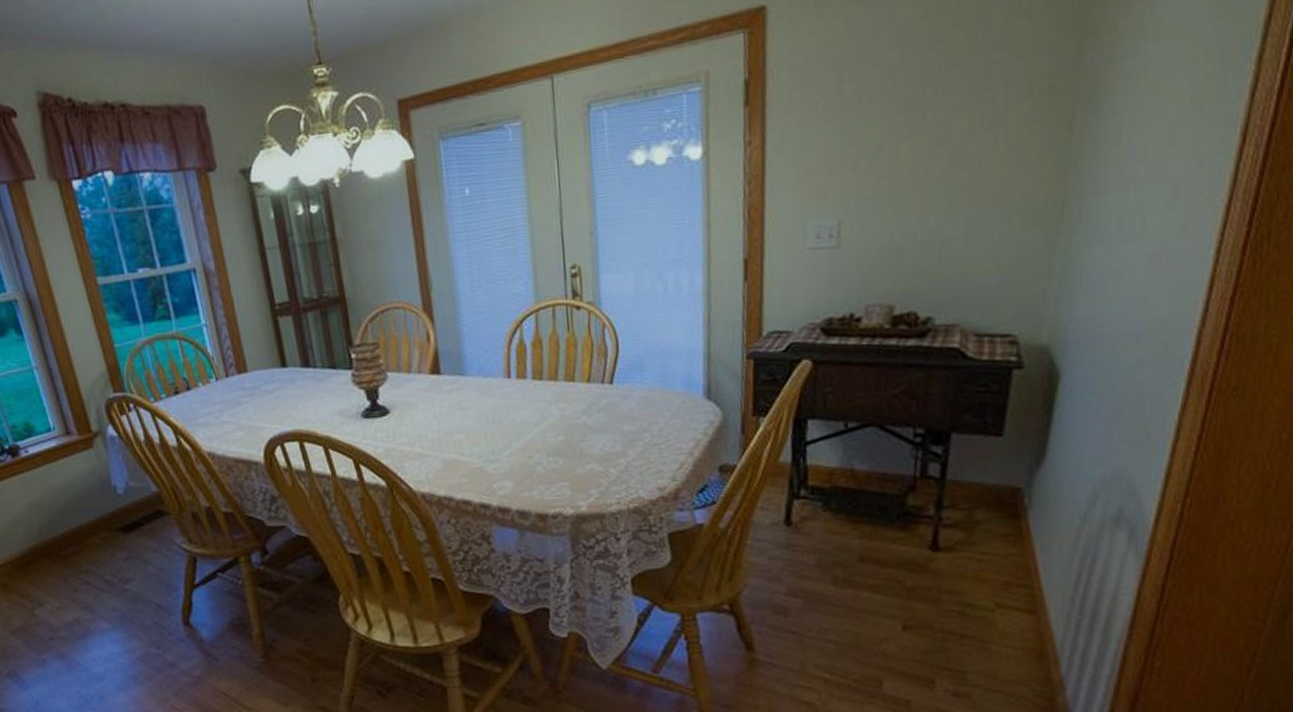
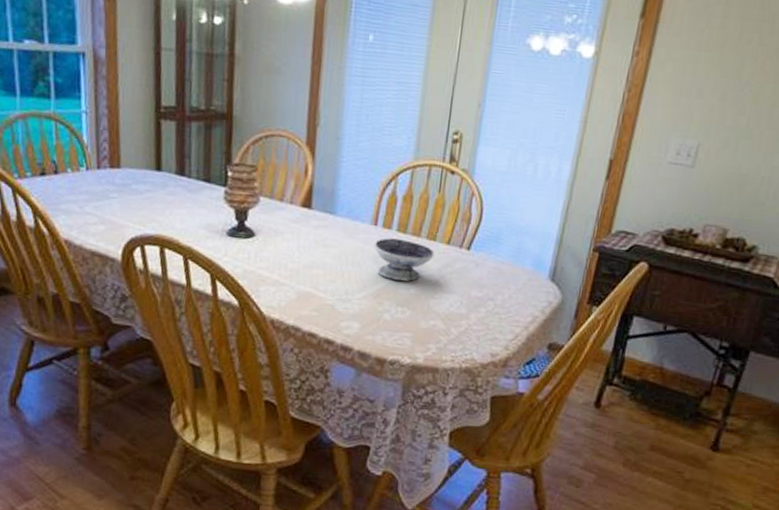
bowl: none [512,386,576,430] -> present [374,238,435,281]

